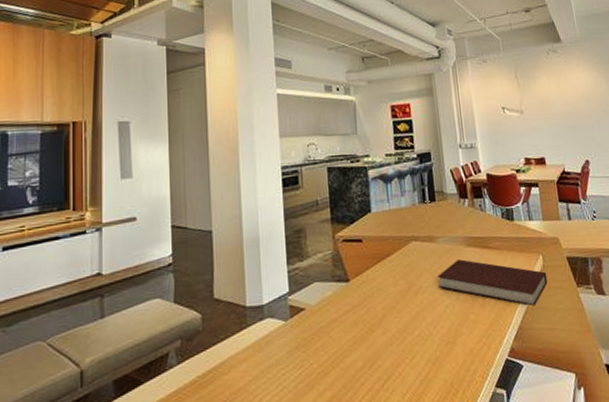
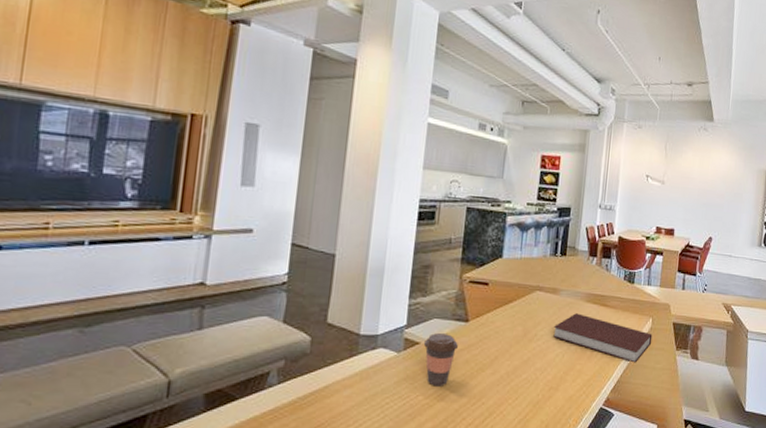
coffee cup: none [308,296,343,353] -> present [423,333,458,386]

